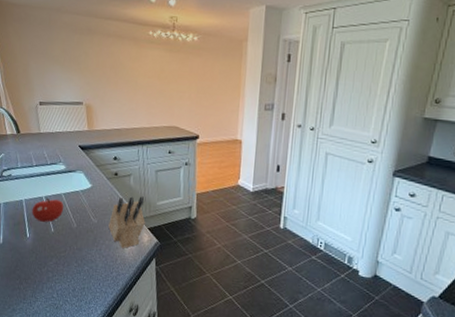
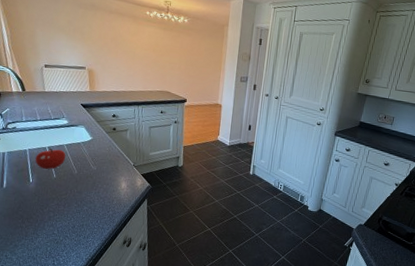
knife block: present [108,196,145,248] -> none [106,148,139,191]

